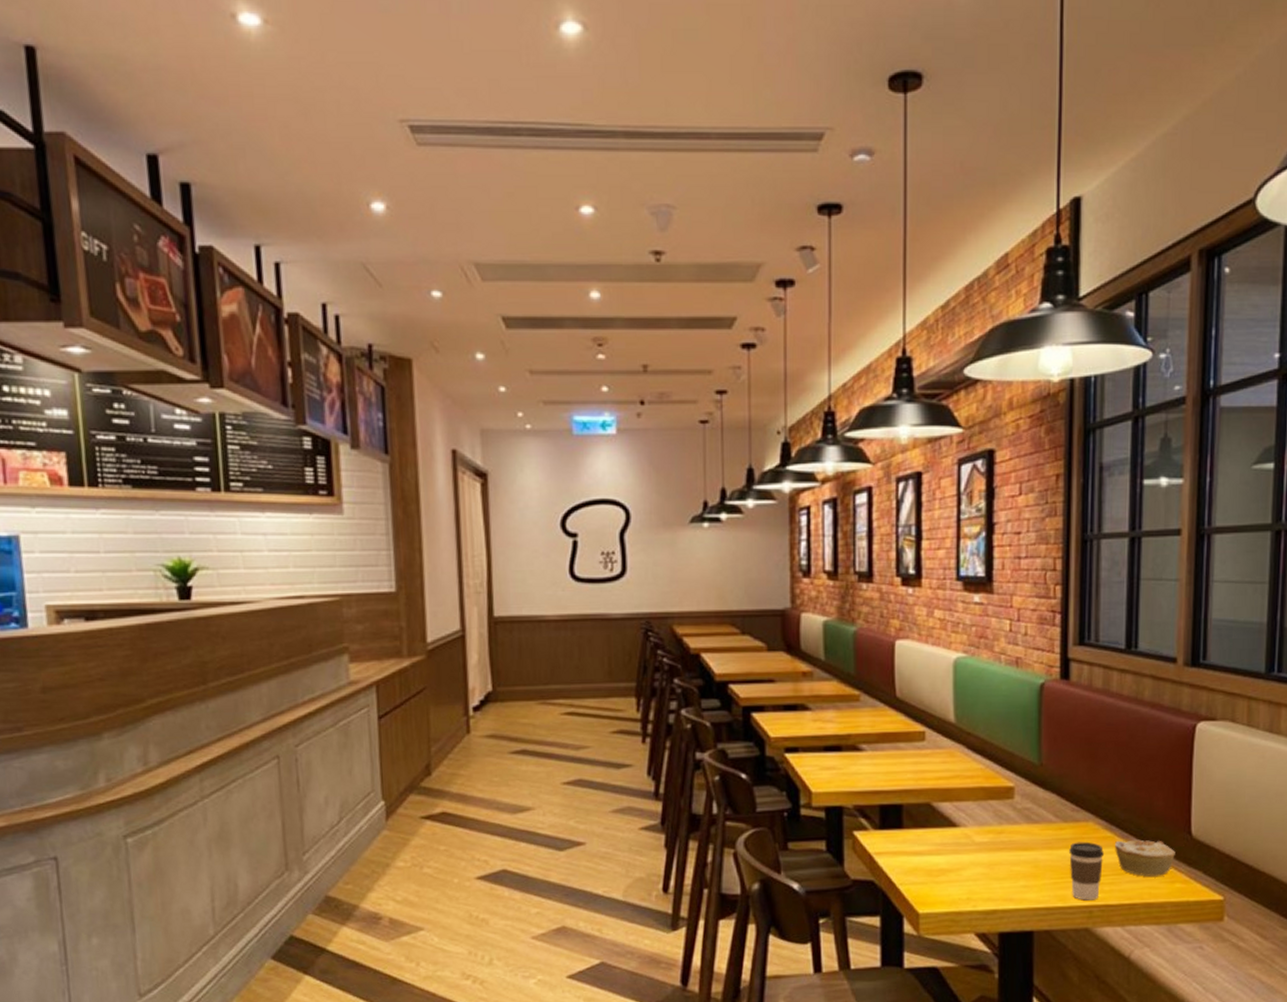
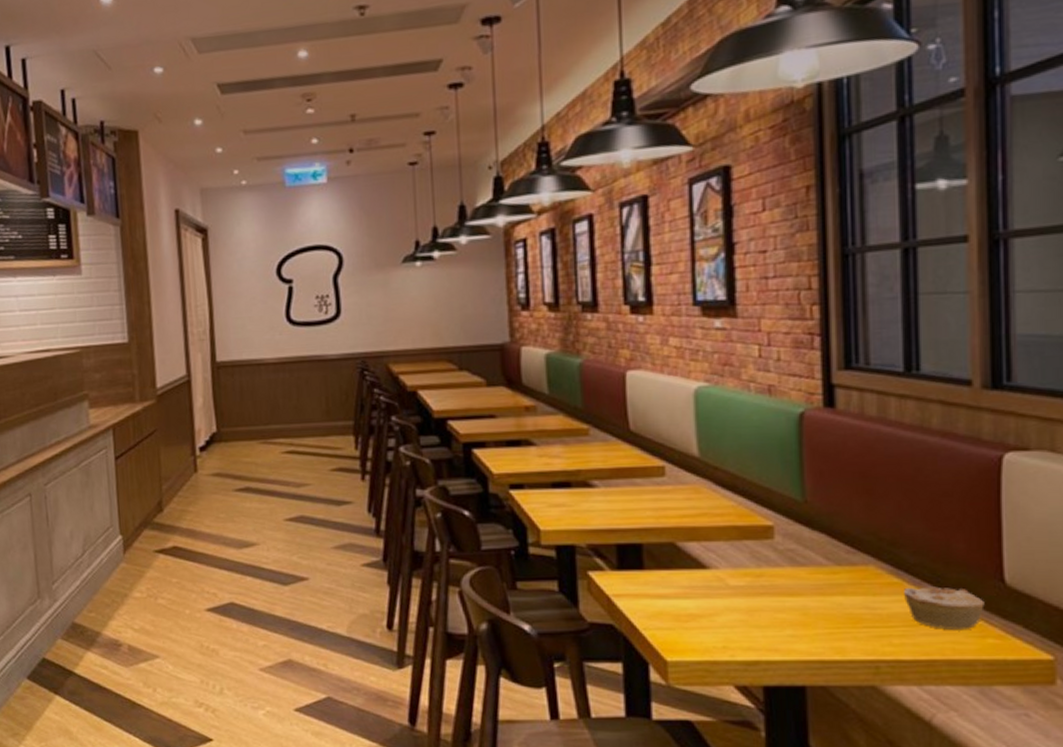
coffee cup: present [1069,841,1105,901] -> none [846,588,891,654]

